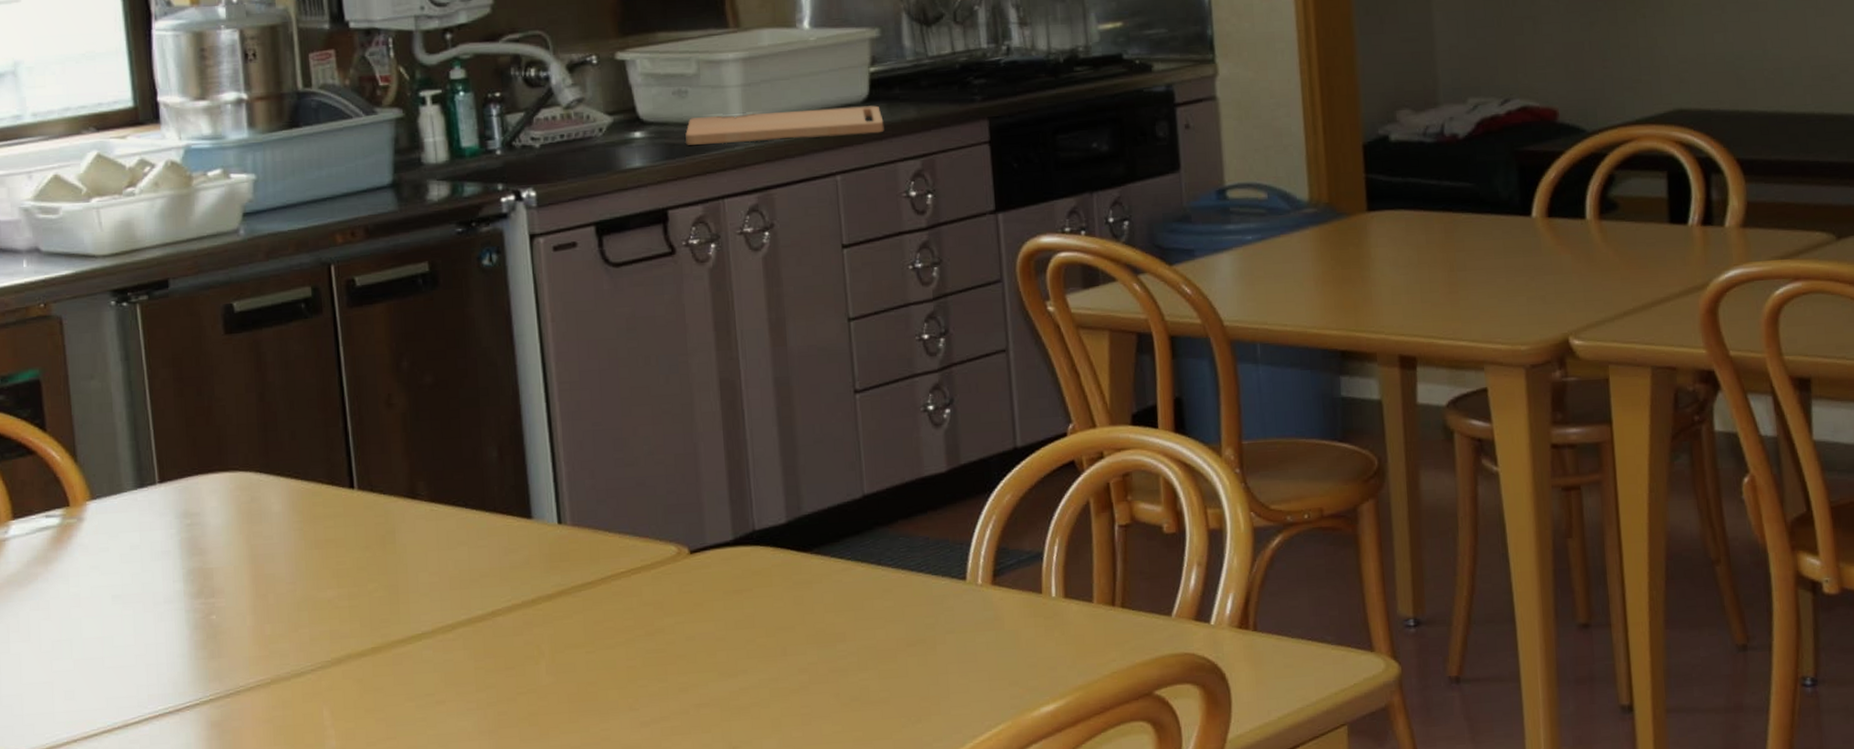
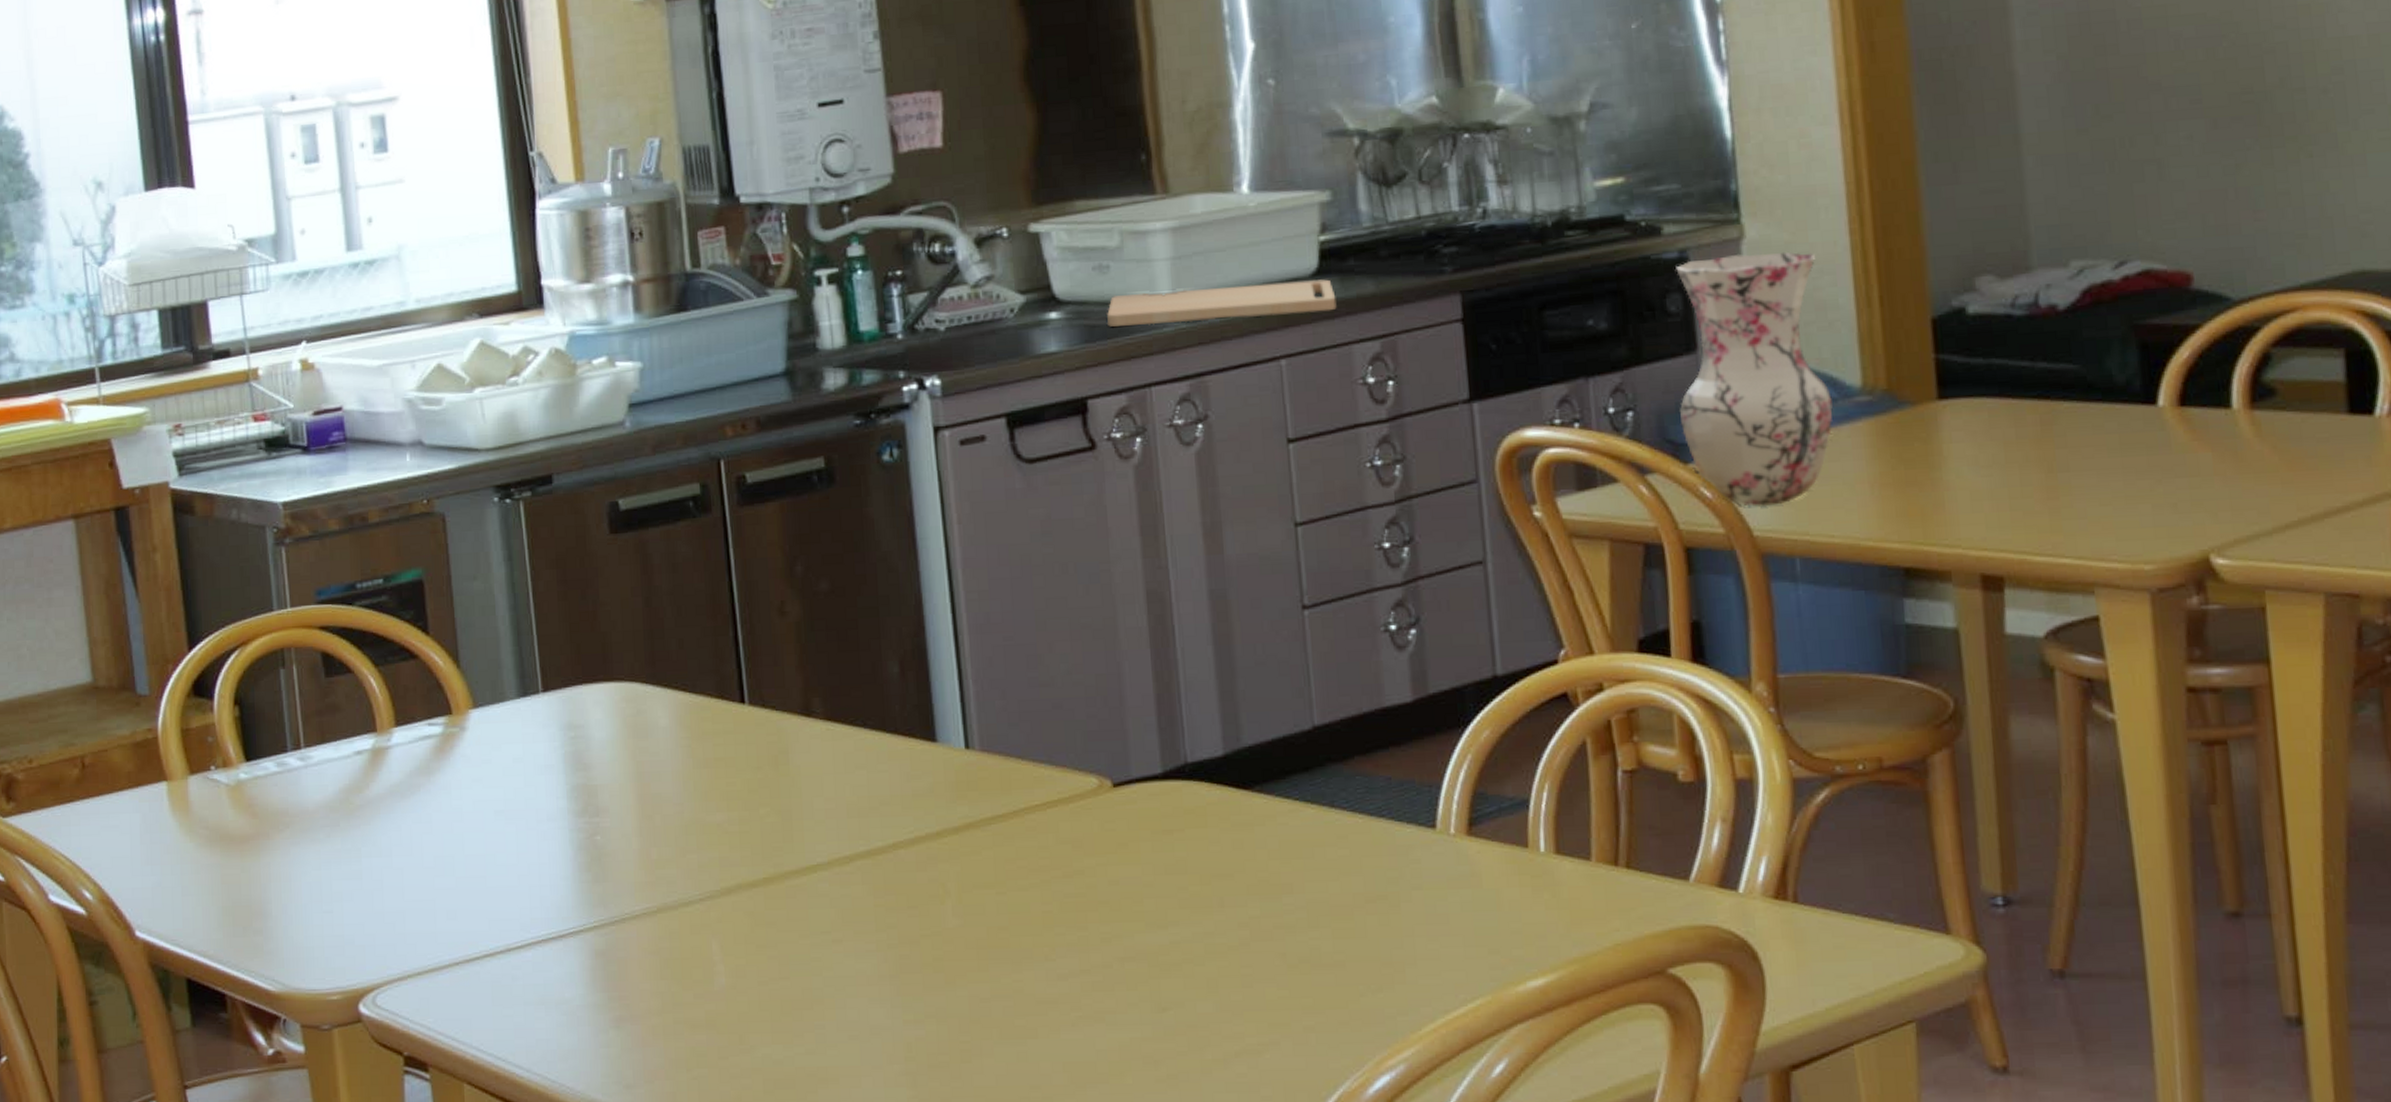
vase: none [1163,87,1287,301] -> present [1676,251,1833,507]

